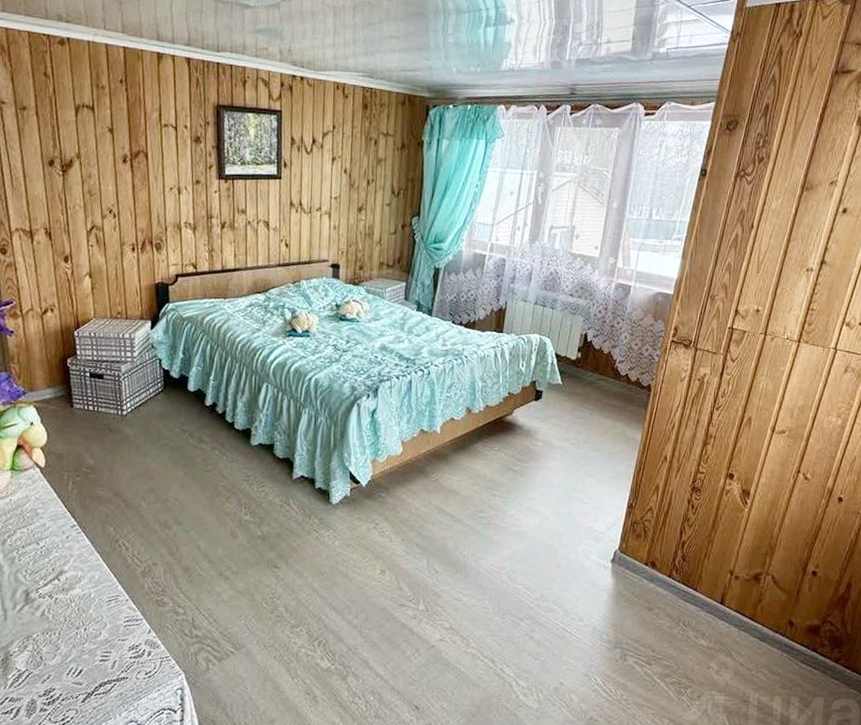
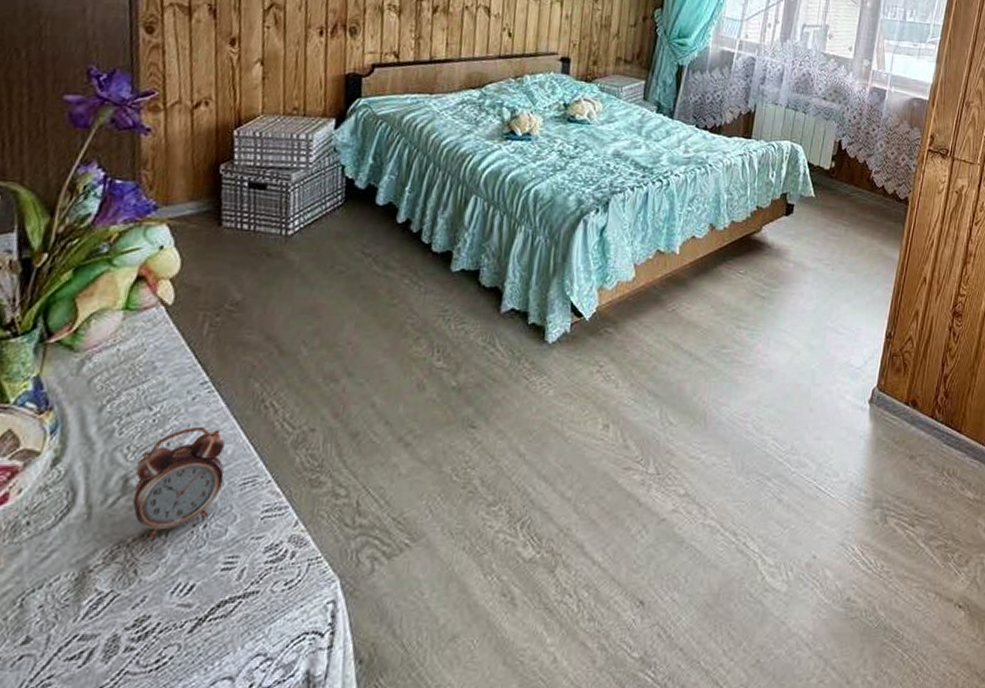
alarm clock: none [33,557,95,636] -> present [132,426,226,540]

